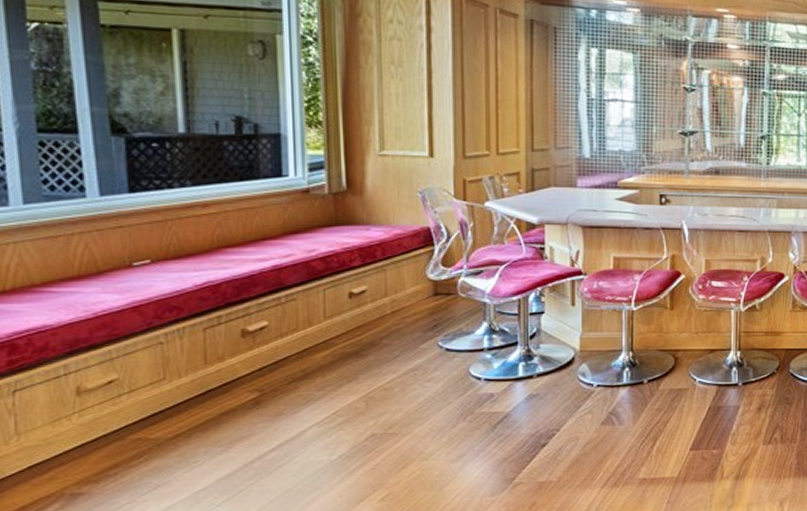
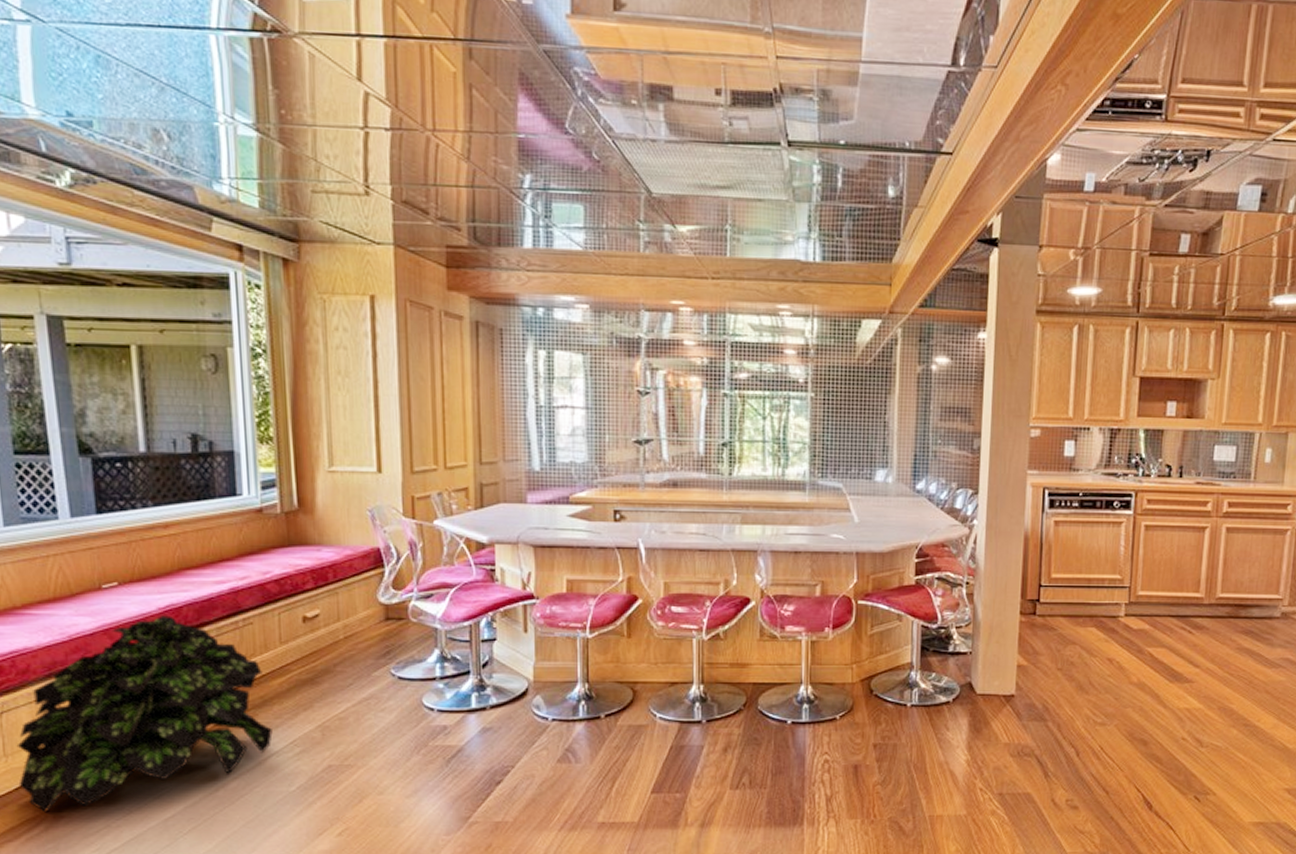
potted plant: none [30,292,314,491] -> present [16,615,273,813]

